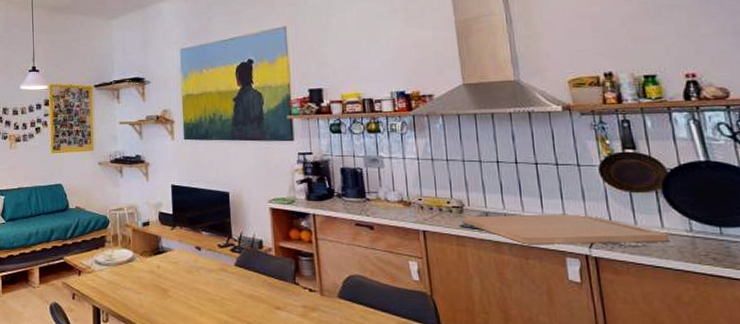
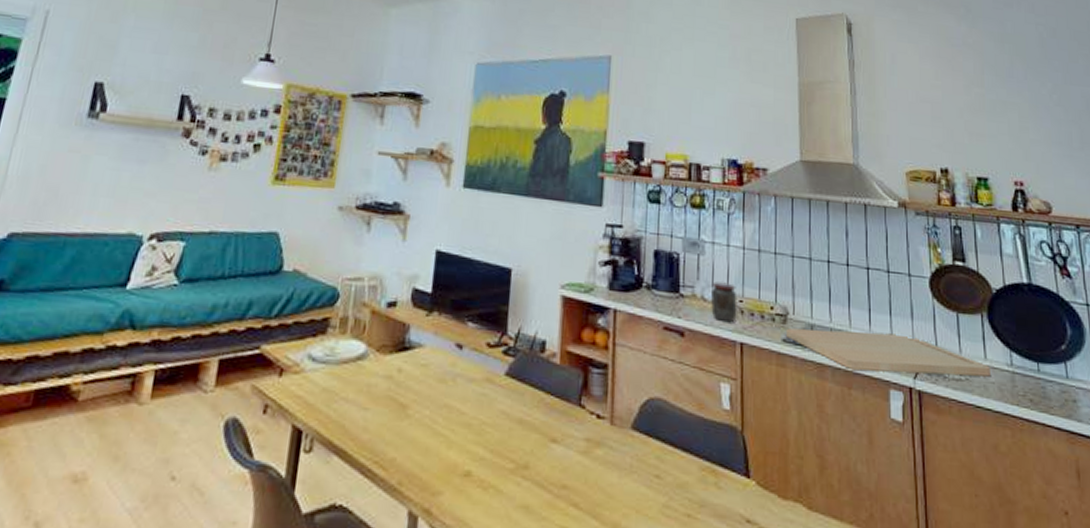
jar: none [393,186,418,217] -> present [711,281,738,323]

